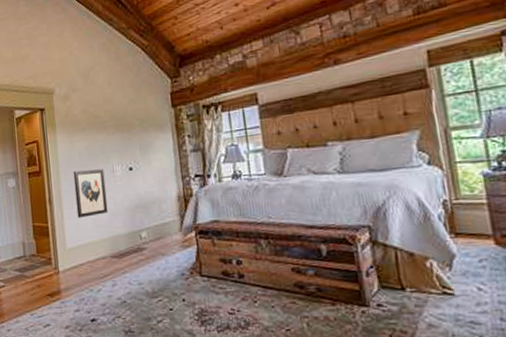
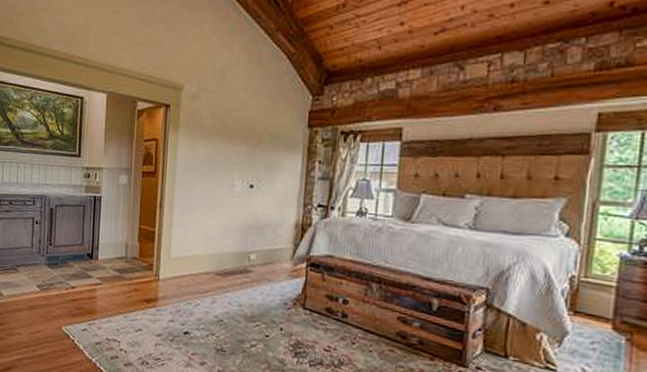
wall art: present [73,169,108,218] -> none [187,178,223,229]

